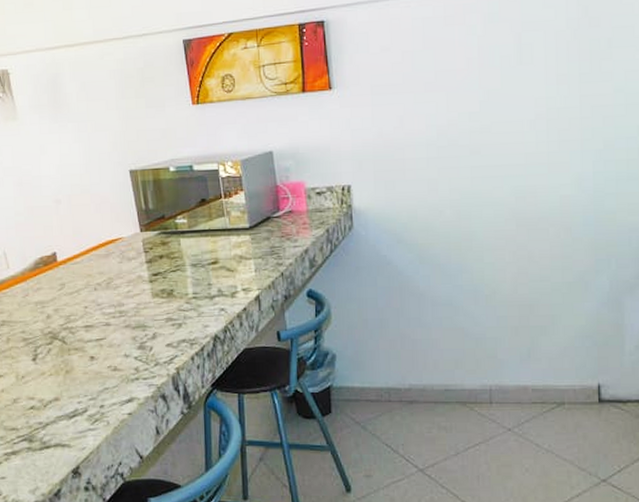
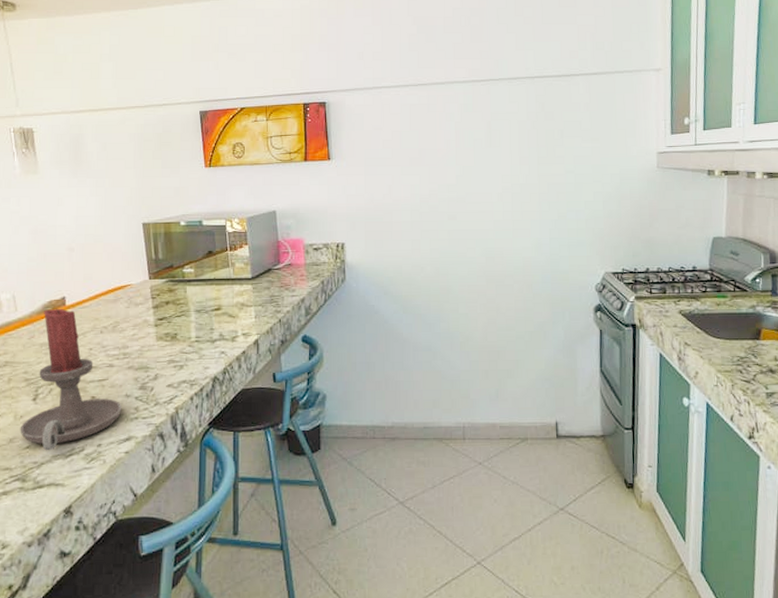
candle holder: none [22,264,122,412] -> present [20,308,122,451]

